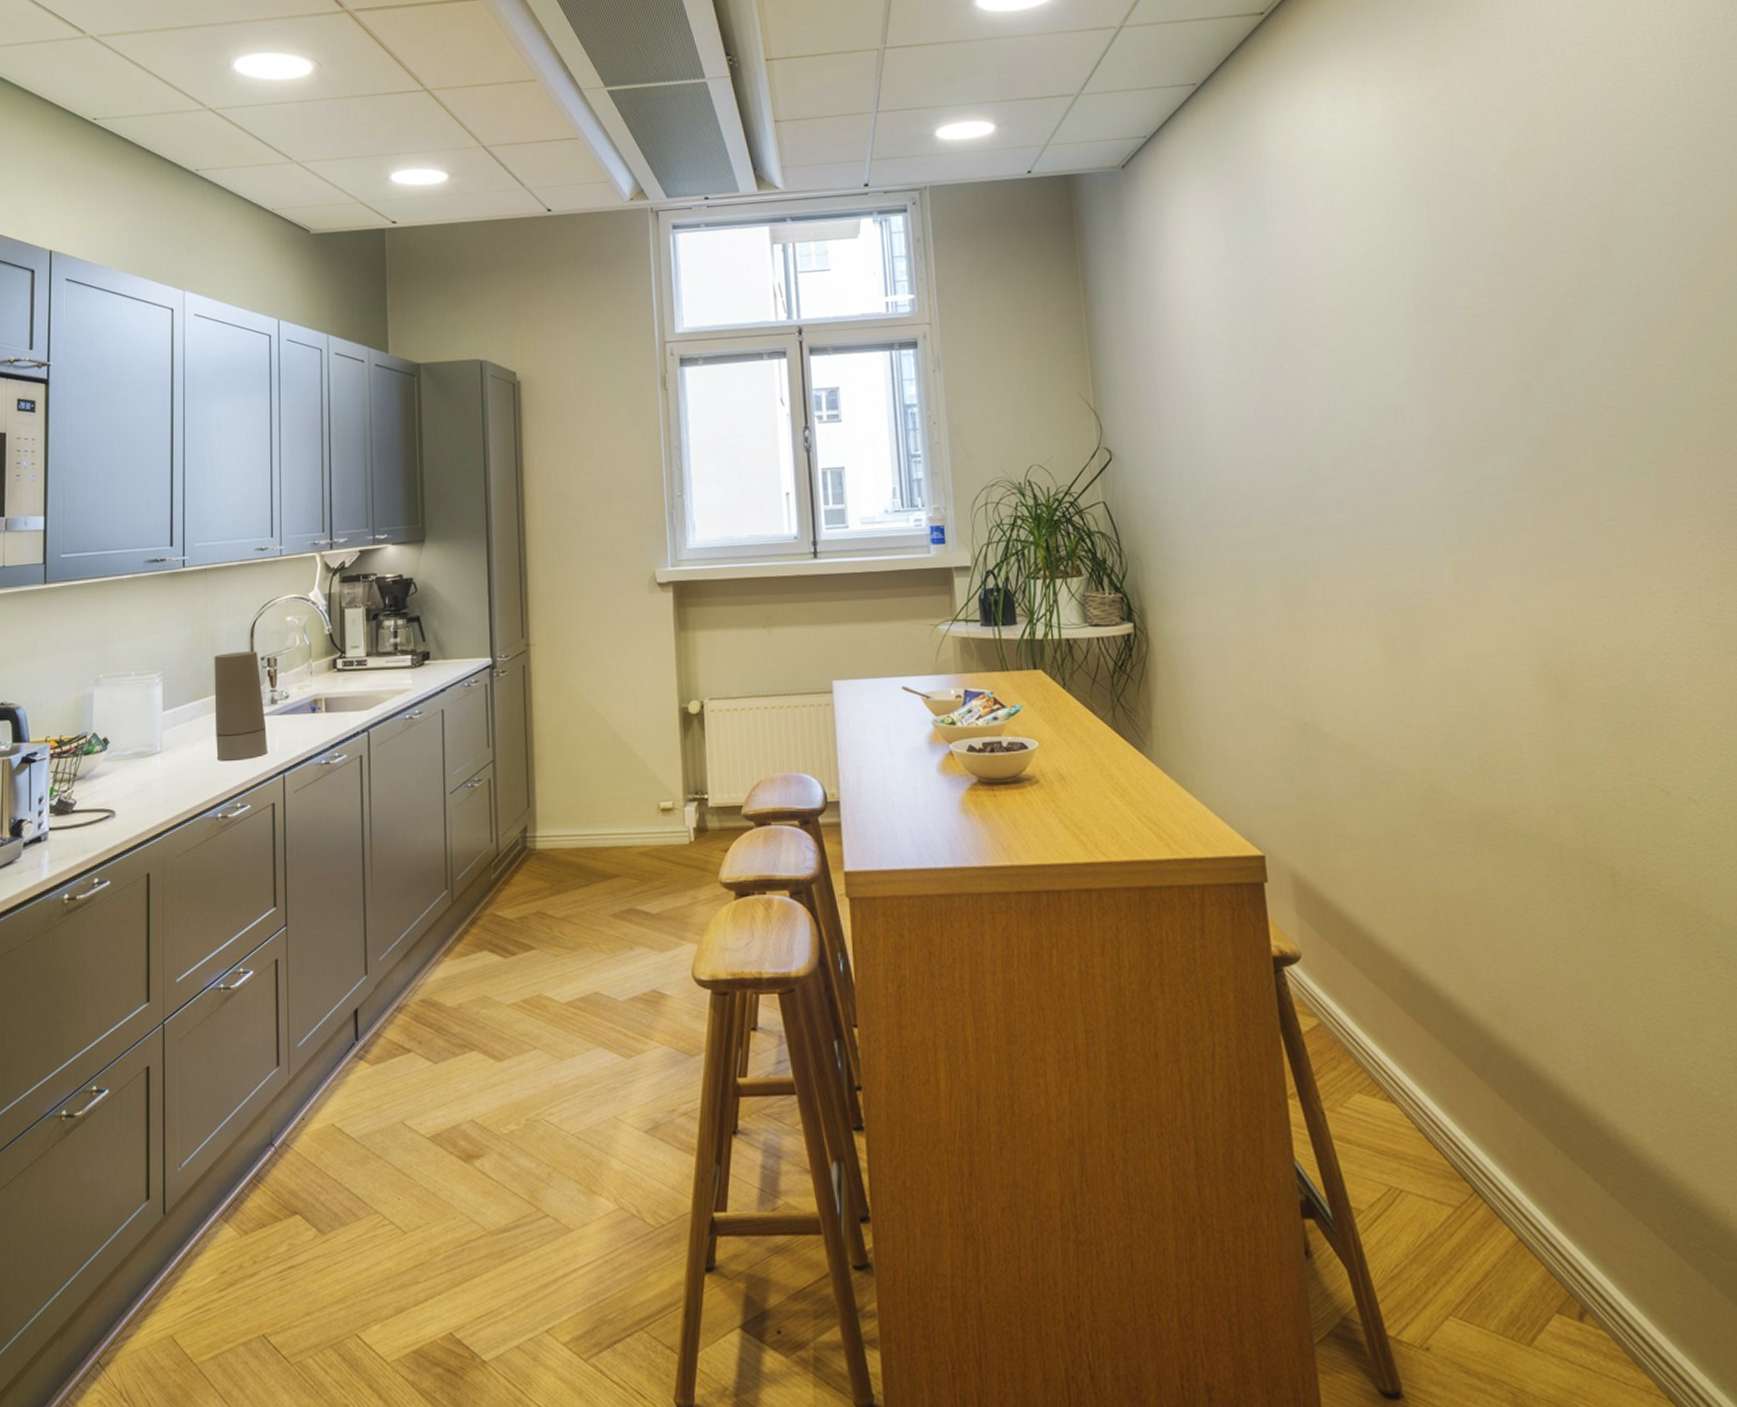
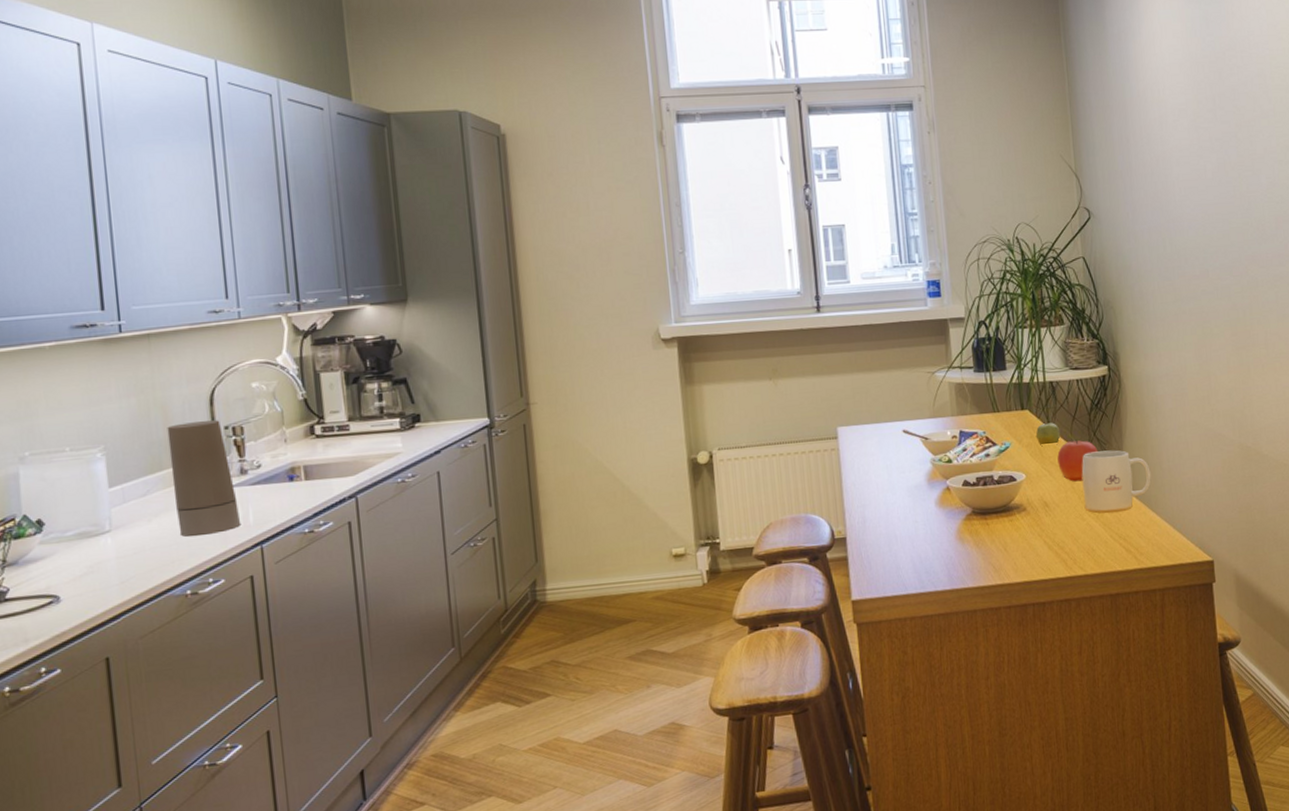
fruit: none [1050,683,1079,712] -> present [1036,421,1061,447]
fruit: none [1075,705,1123,753] -> present [1057,439,1098,482]
mug: none [1103,719,1187,792] -> present [1081,450,1152,514]

